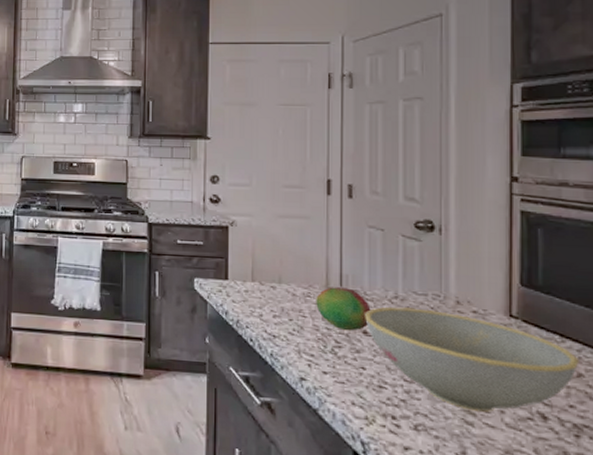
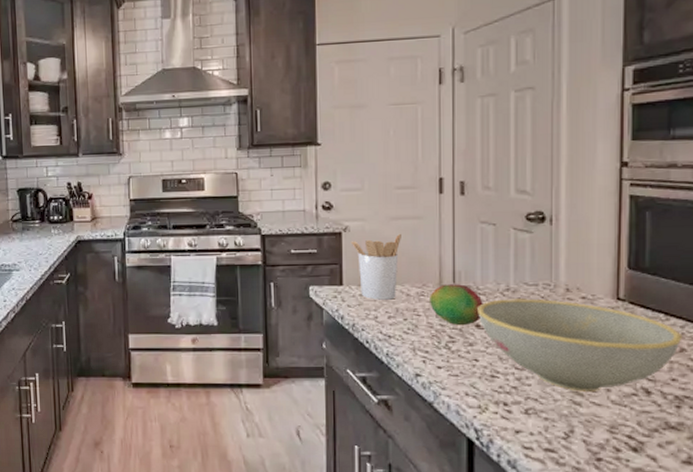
utensil holder: none [237,231,288,298] -> present [350,233,401,300]

